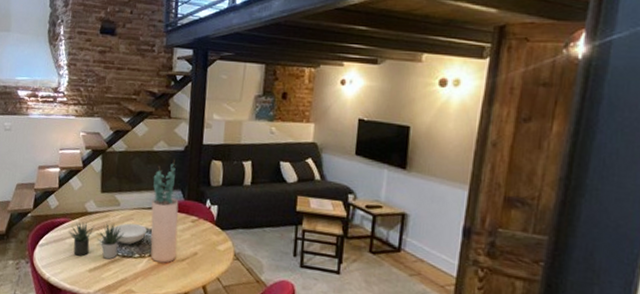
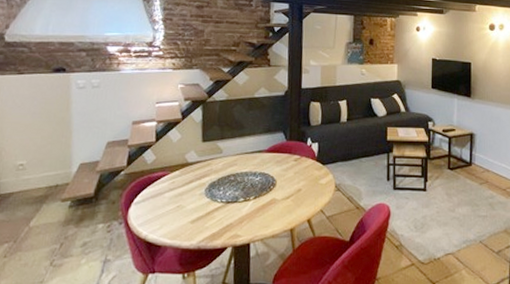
succulent plant: present [67,222,125,260] -> none [166,171,229,208]
bowl: present [112,223,147,245] -> none [216,169,251,191]
vase: present [150,159,179,263] -> none [254,103,282,203]

